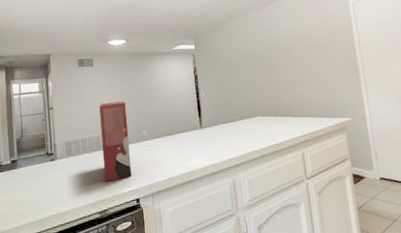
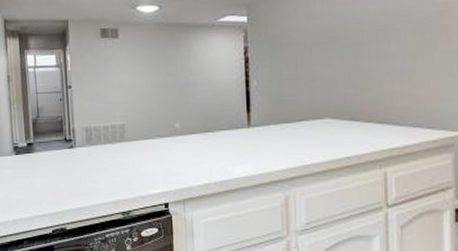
cereal box: present [99,101,132,182] -> none [124,85,160,179]

